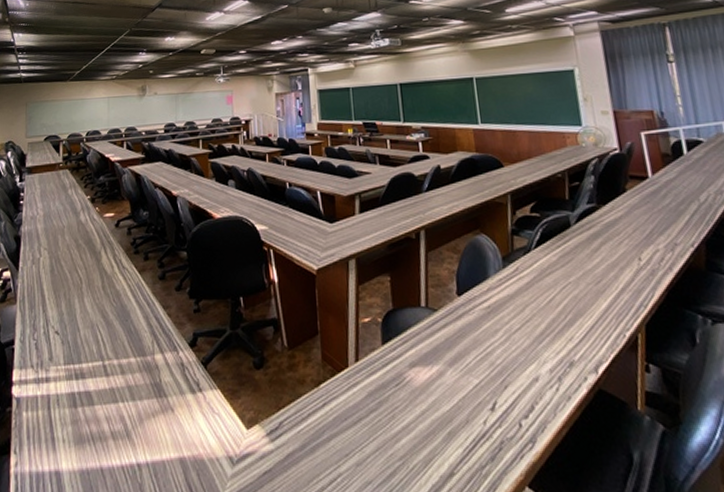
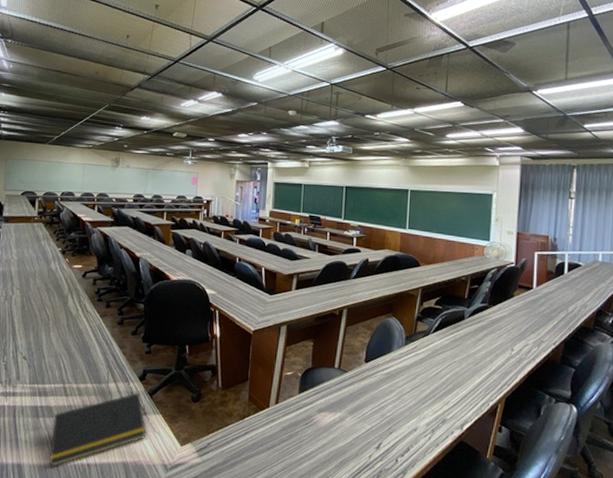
notepad: none [92,364,204,471] -> present [48,393,147,467]

